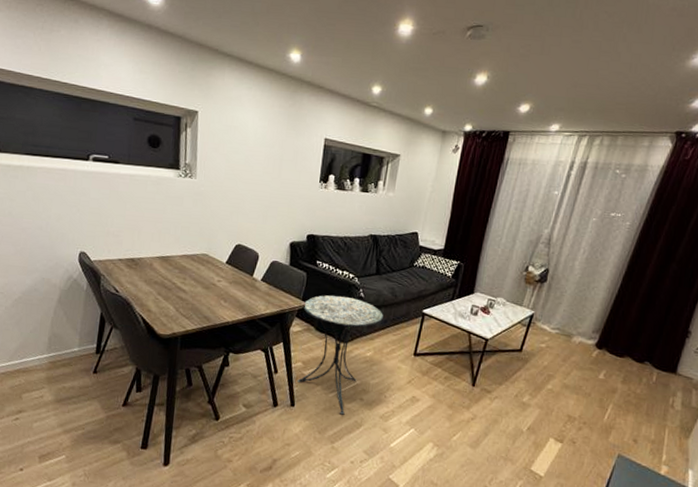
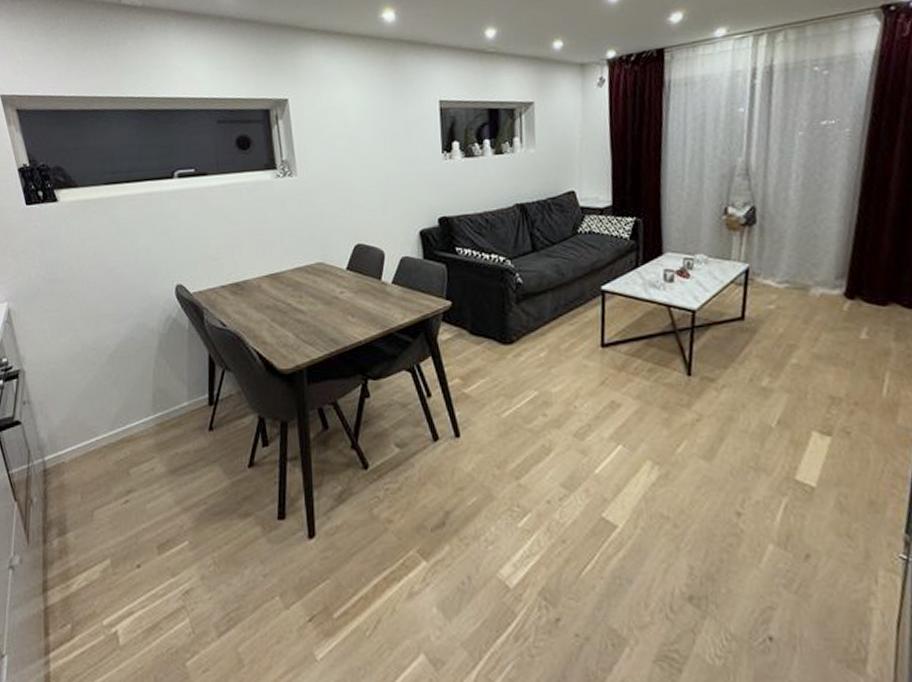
side table: present [297,295,383,415] -> none [449,286,552,439]

